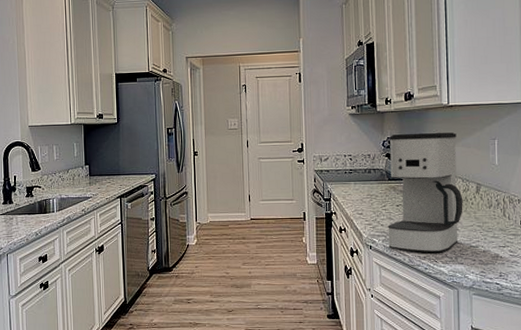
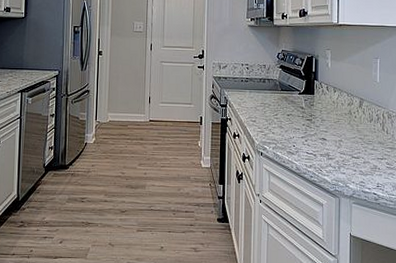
coffee maker: present [388,132,463,253] -> none [278,48,347,162]

